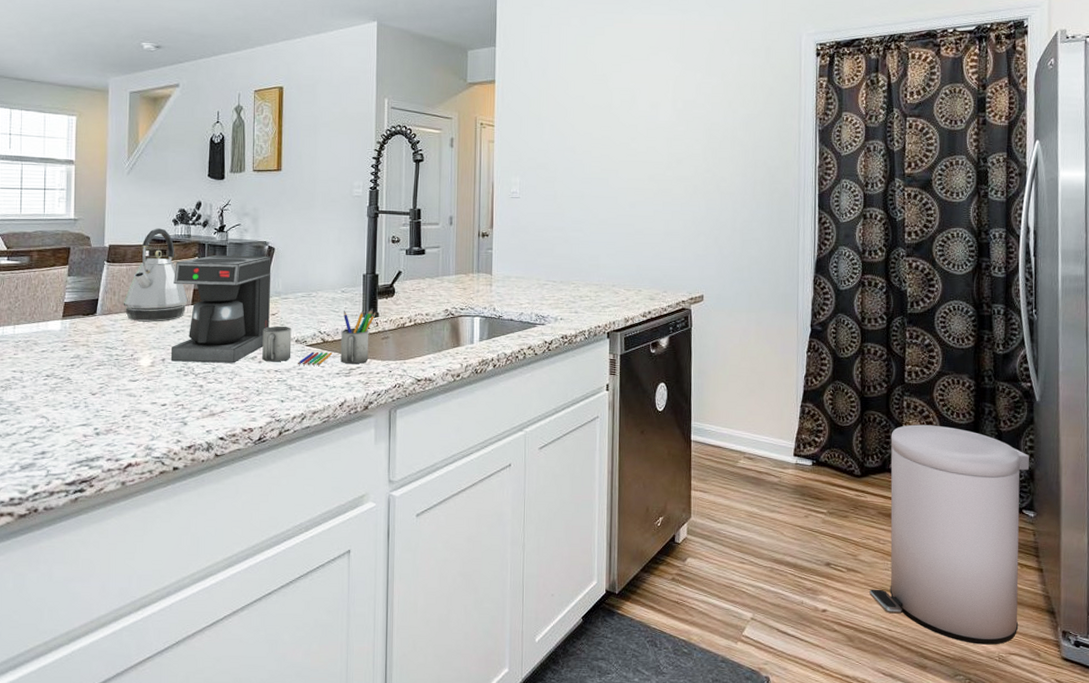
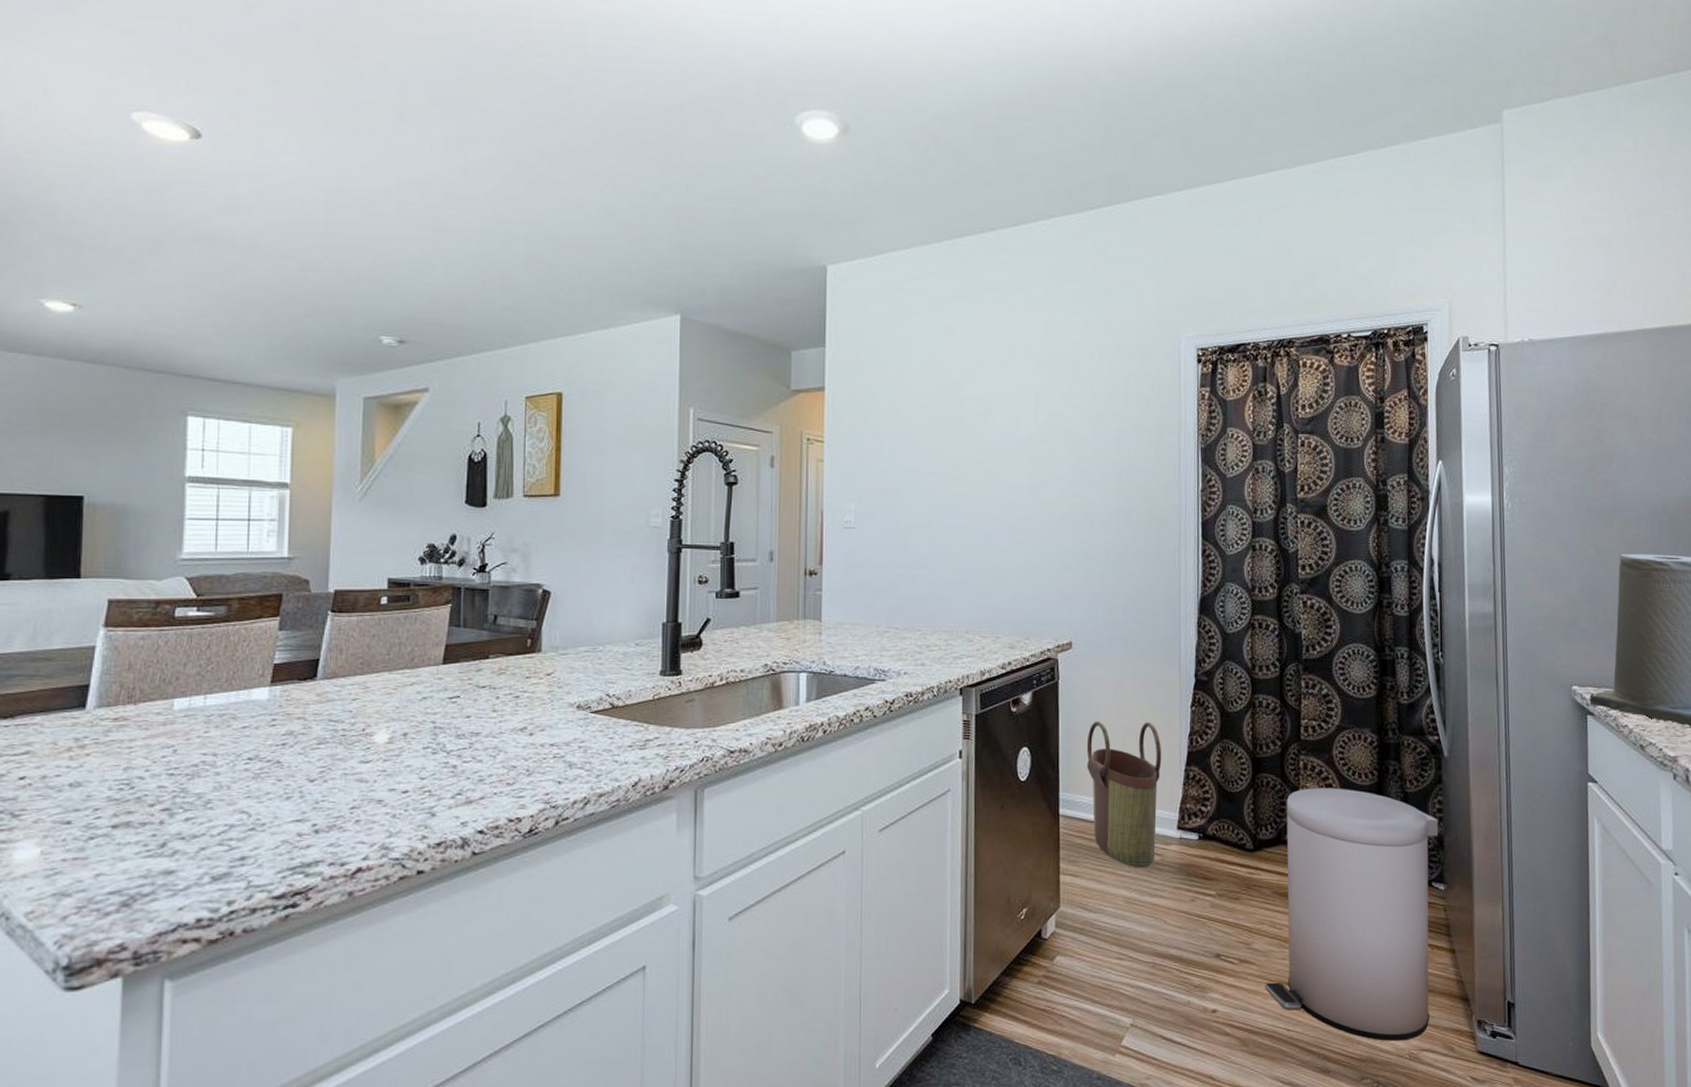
kettle: present [123,228,188,322] -> none [352,568,438,687]
coffee maker: present [171,254,376,366] -> none [416,601,679,737]
shopping bag: none [715,362,781,488] -> present [1086,721,1162,868]

